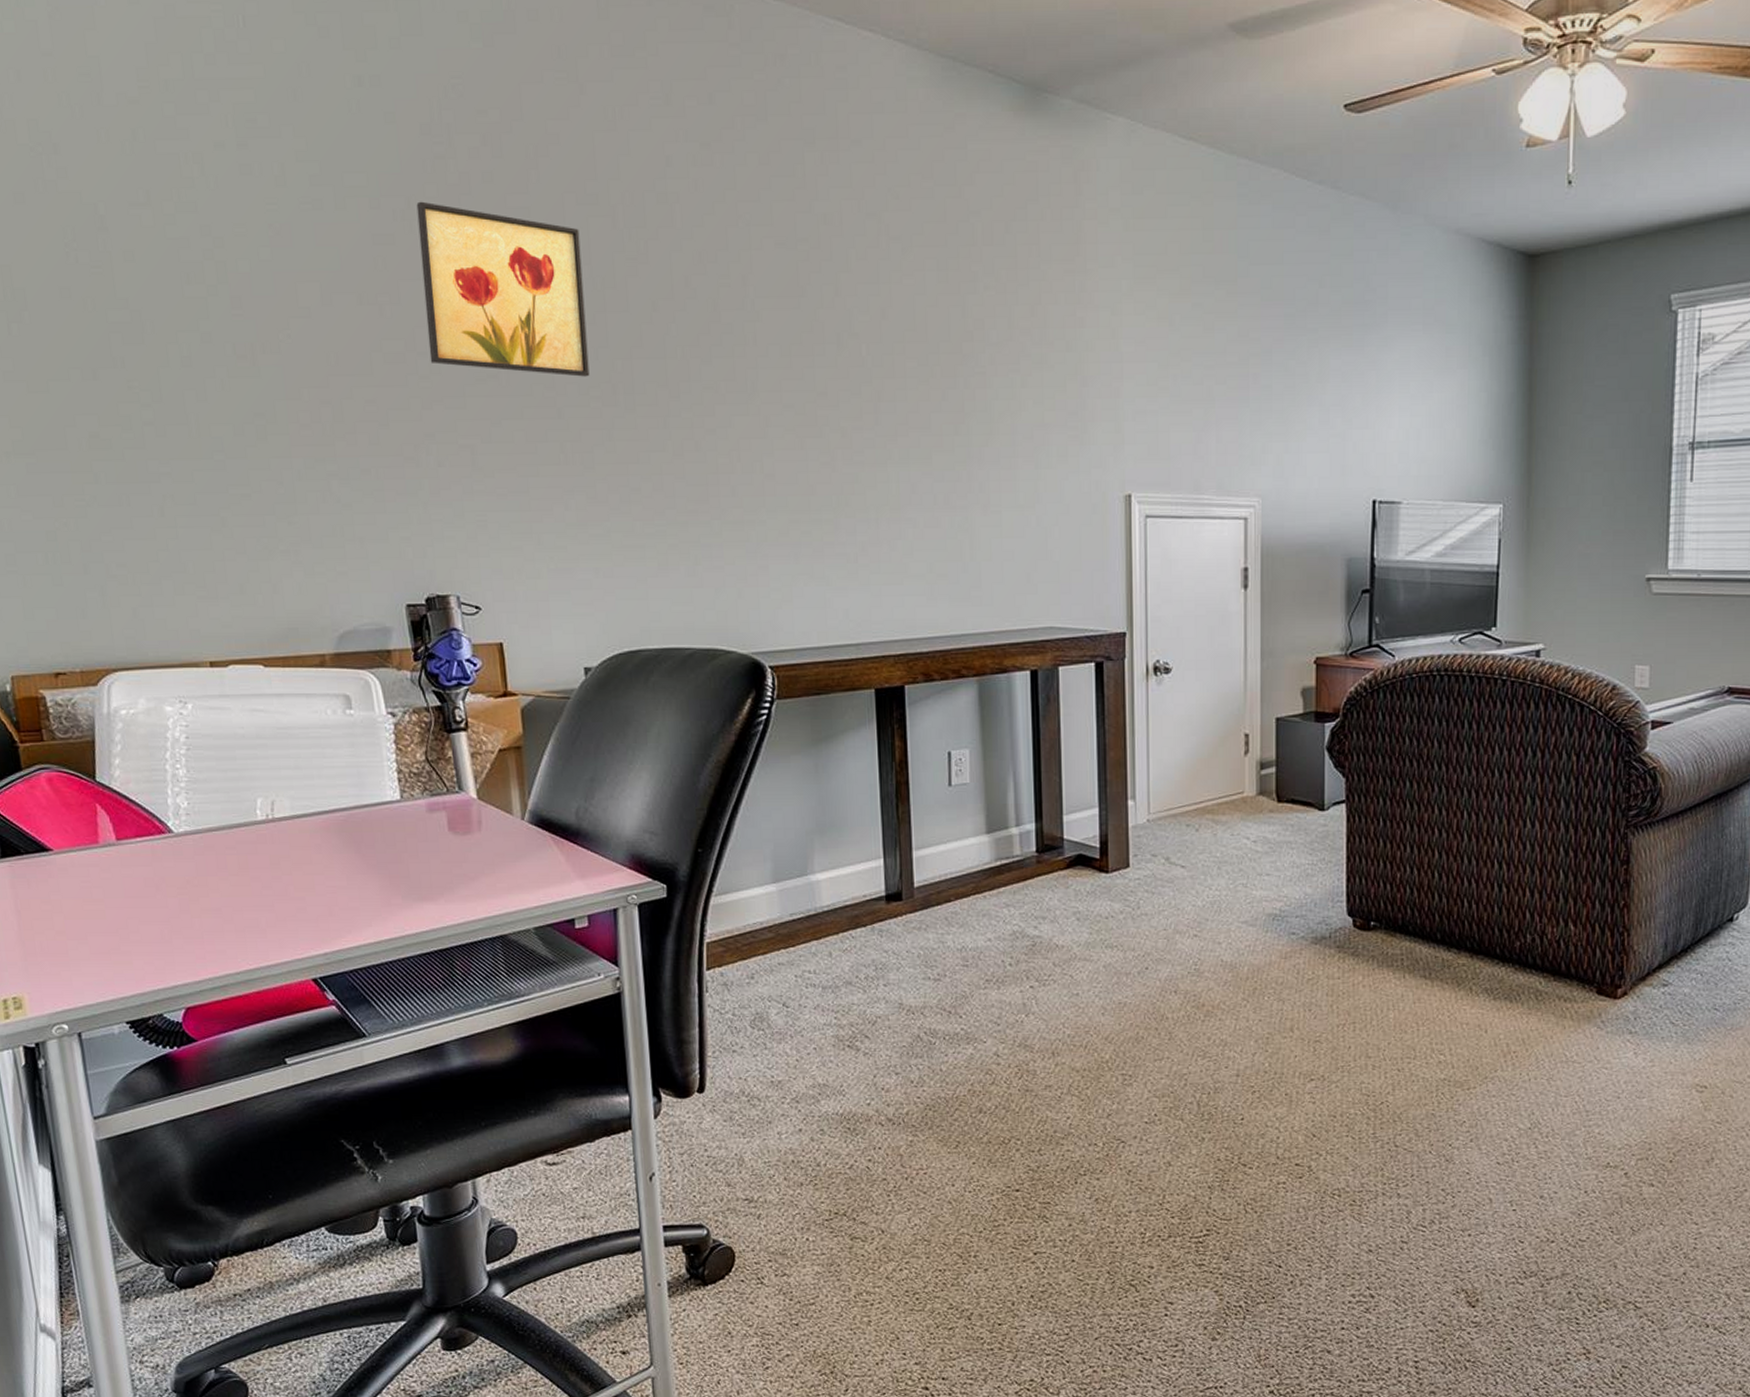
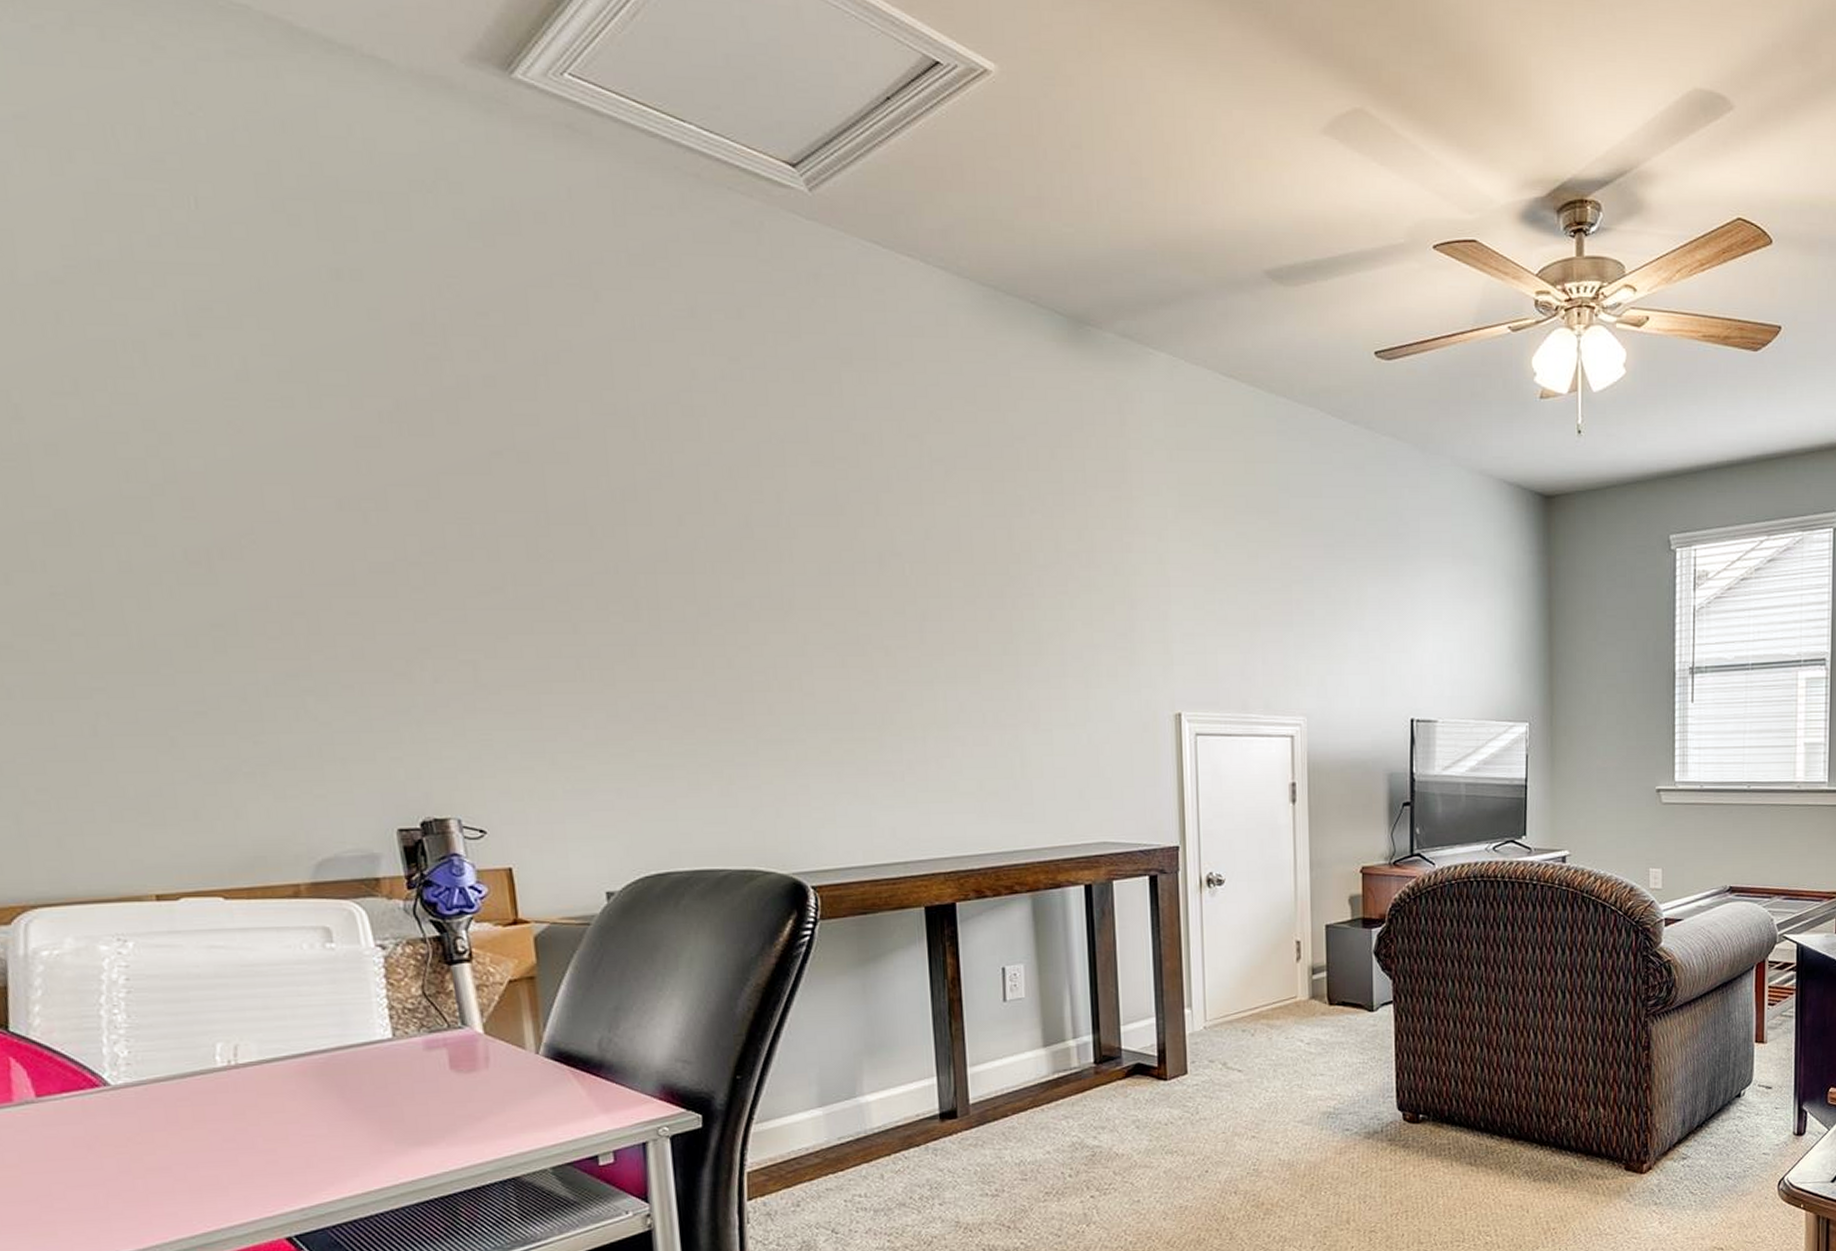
wall art: present [416,201,590,377] -> none [406,403,609,591]

